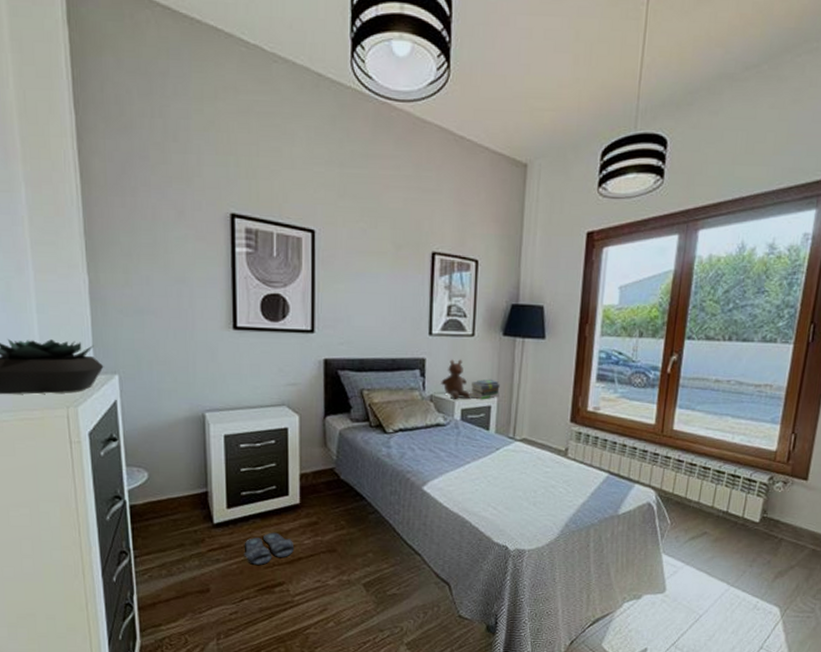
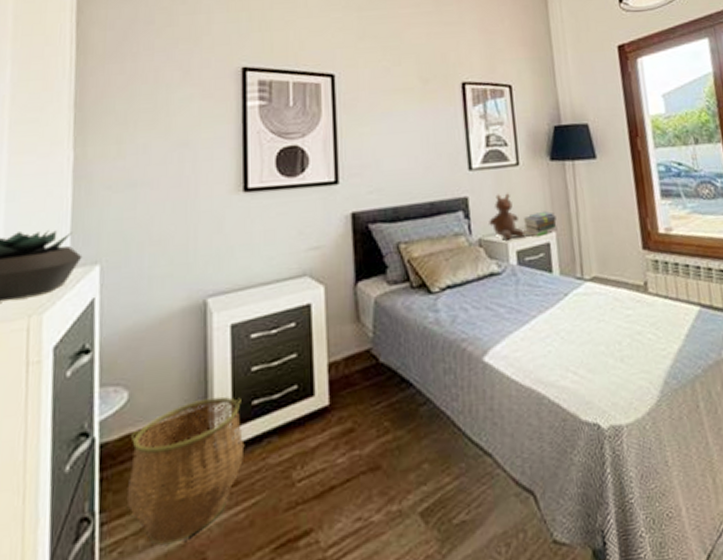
basket: none [151,485,236,576] -> present [126,396,245,545]
slippers: present [244,532,295,565] -> none [255,452,325,509]

